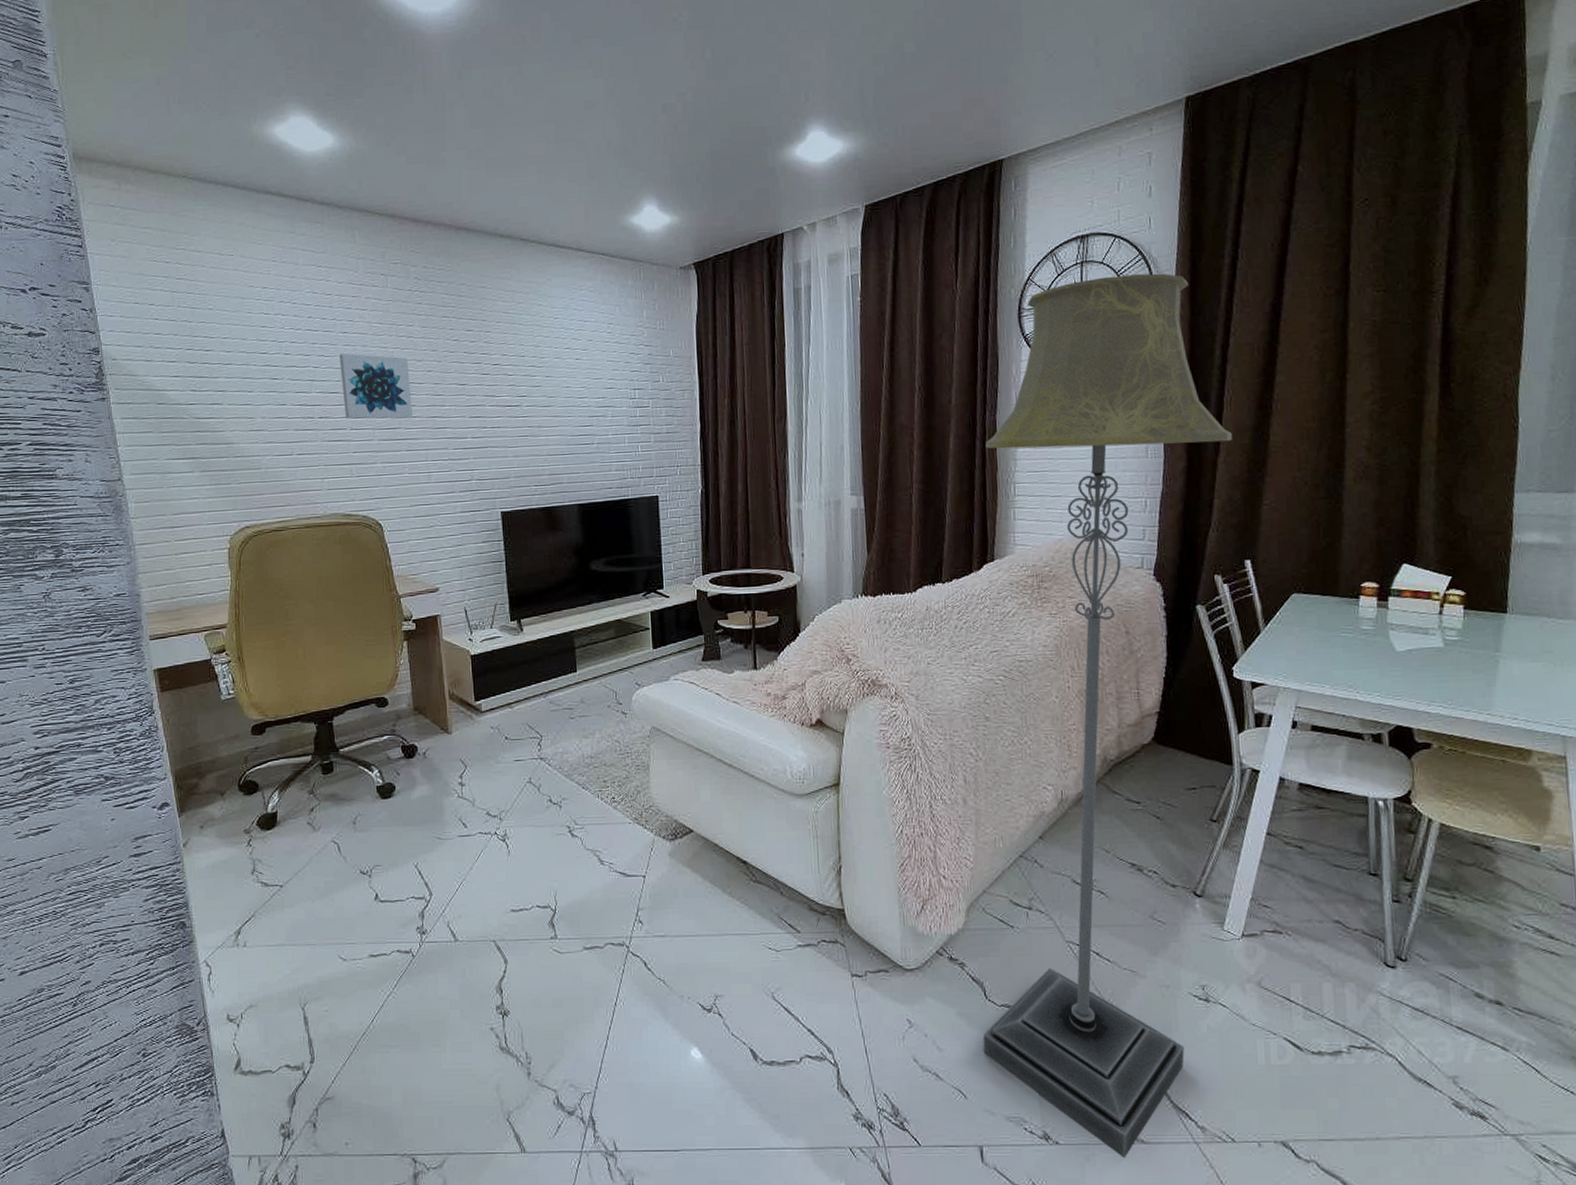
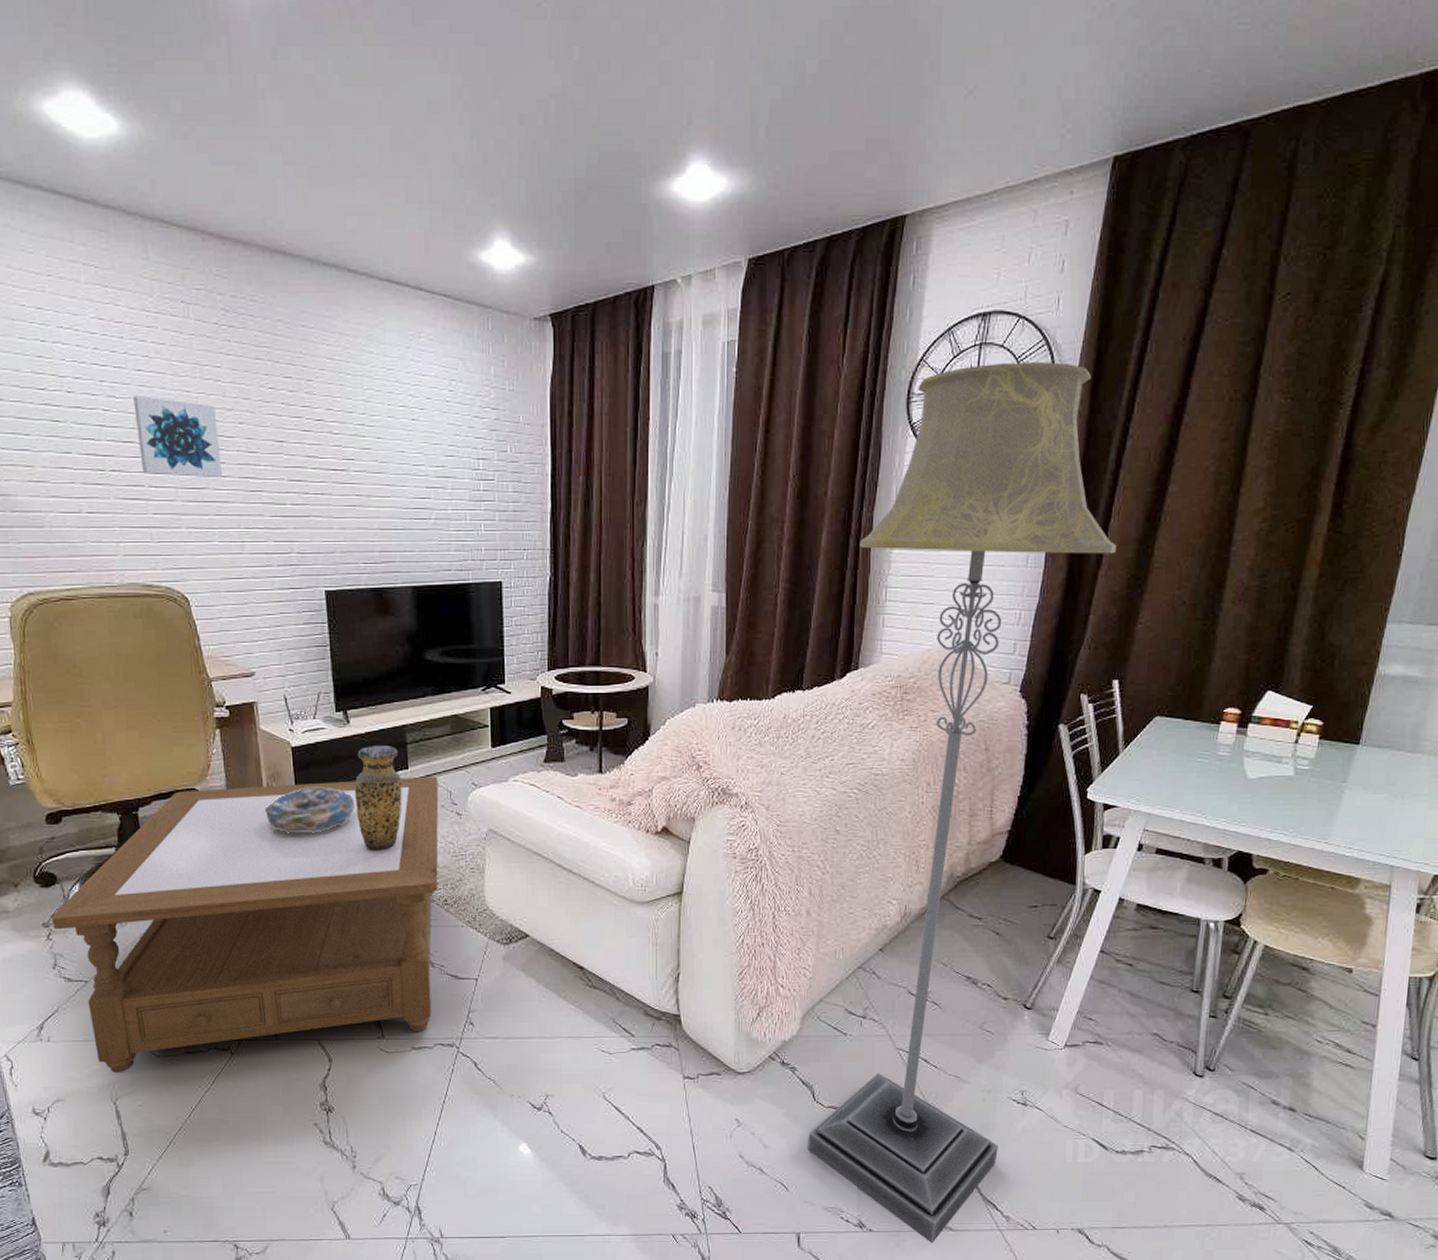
coffee table: none [252,678,606,978] -> present [51,776,439,1074]
decorative bowl: none [446,691,528,738] -> present [264,786,355,835]
vase: none [527,651,572,751] -> present [354,746,402,851]

